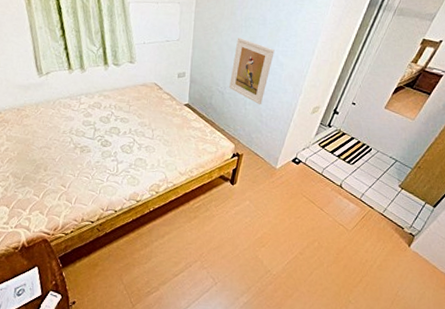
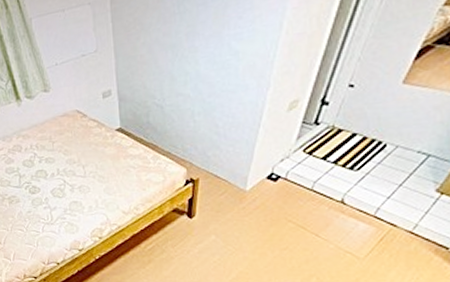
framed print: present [229,38,275,105] -> none [168,29,224,113]

